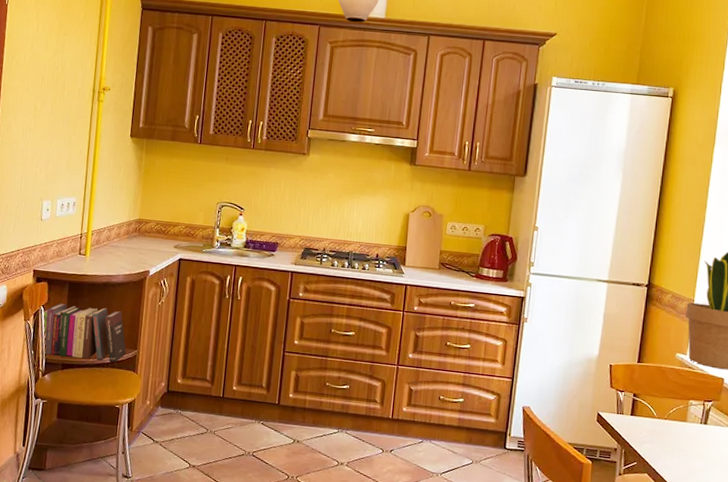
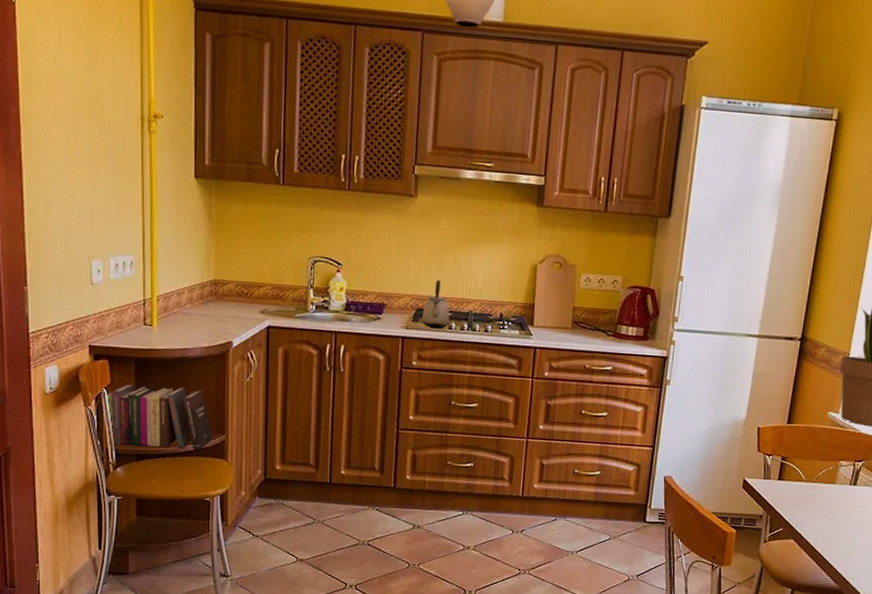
kettle: none [309,223,333,265] -> present [422,279,450,329]

